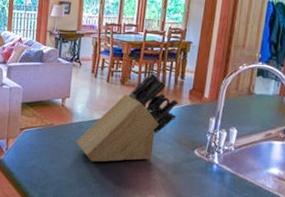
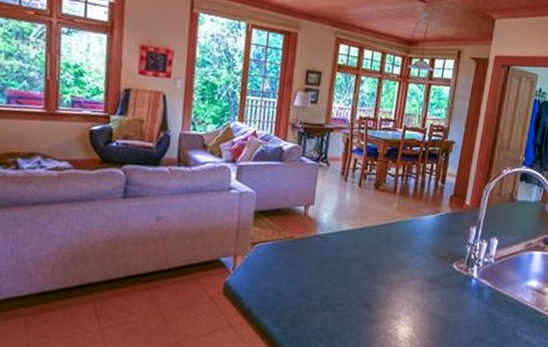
knife block: present [76,73,178,162] -> none [320,176,438,281]

